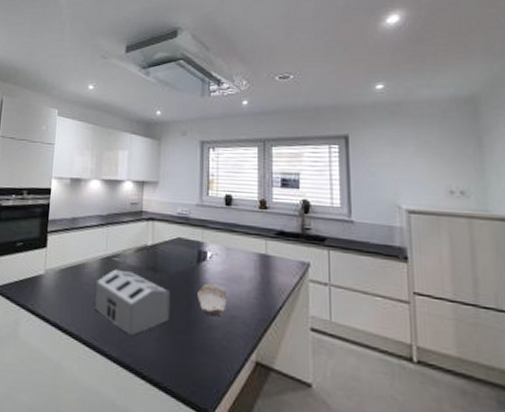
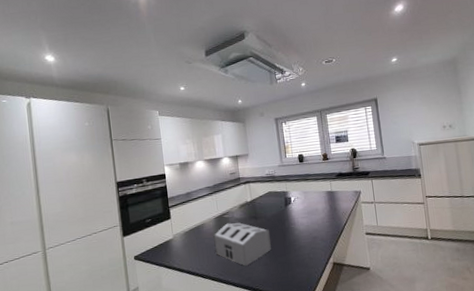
bowl: present [197,283,227,317] -> none [288,219,310,241]

